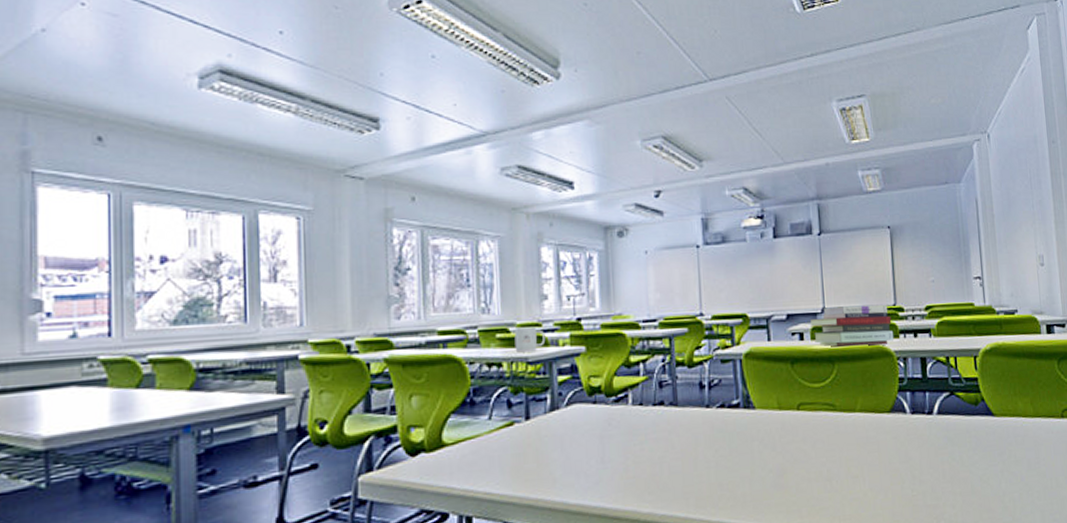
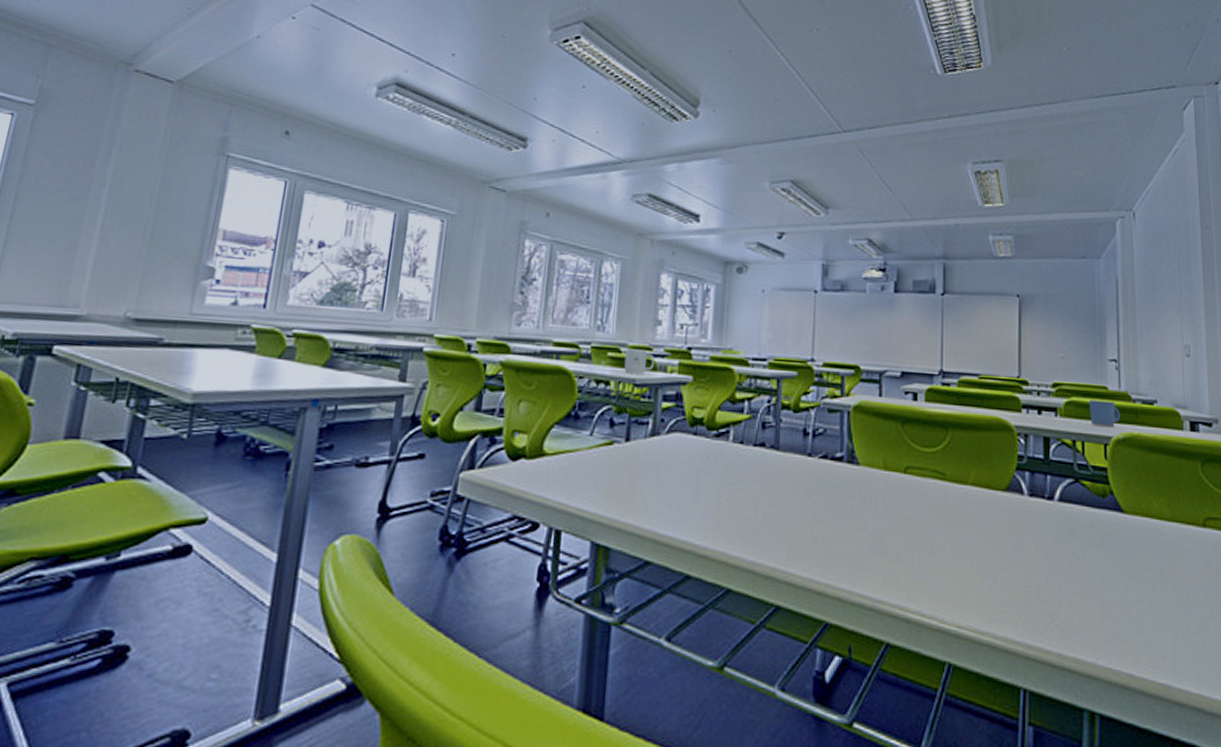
books: present [809,305,894,347] -> none [925,370,1016,418]
mug: none [958,316,987,341] -> present [1088,400,1120,428]

